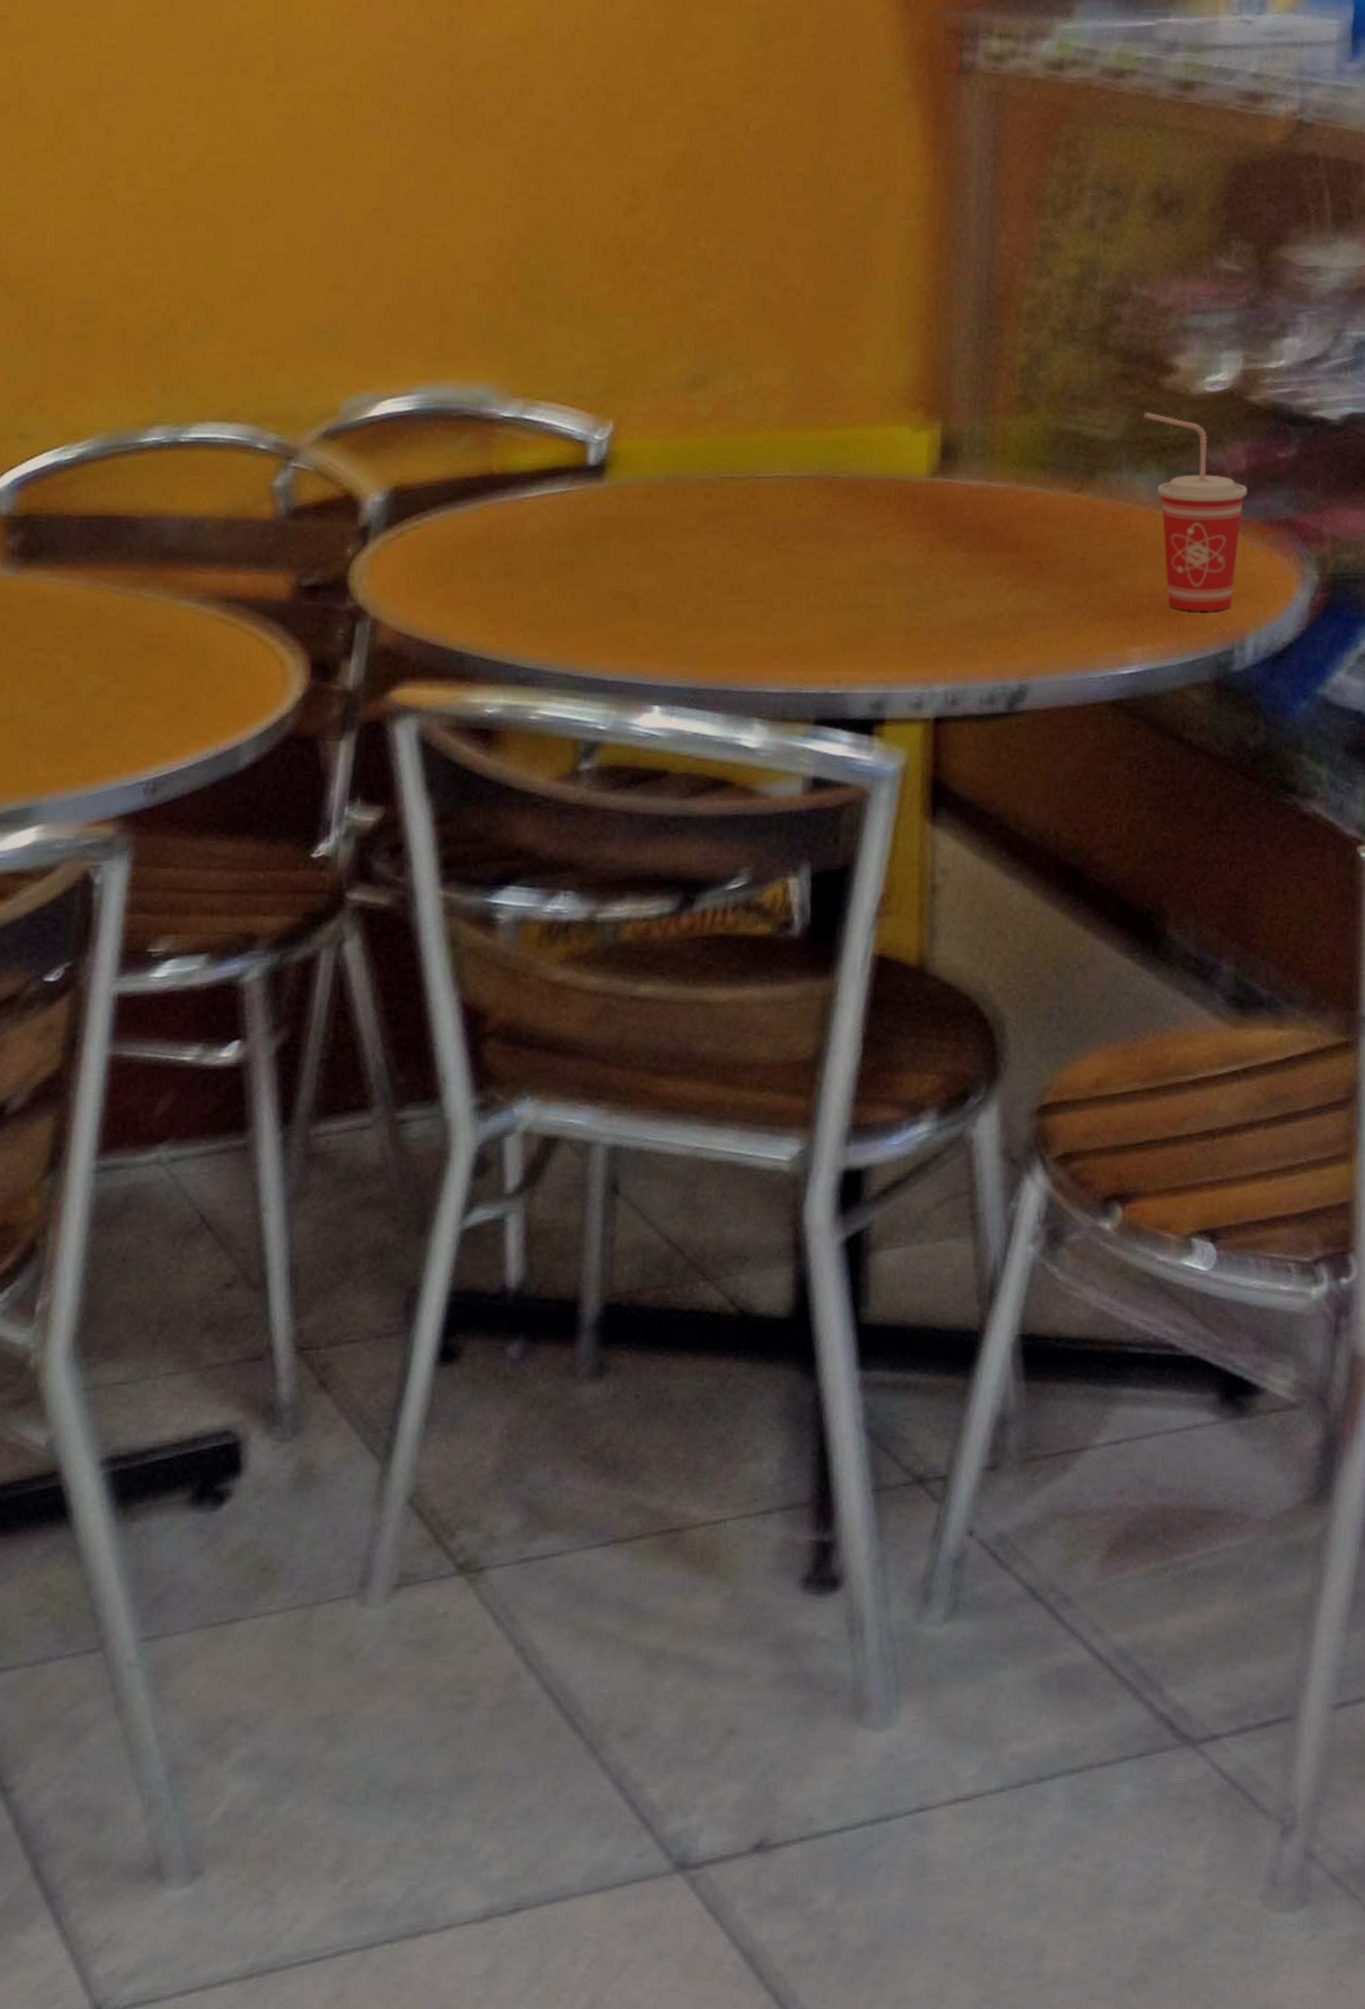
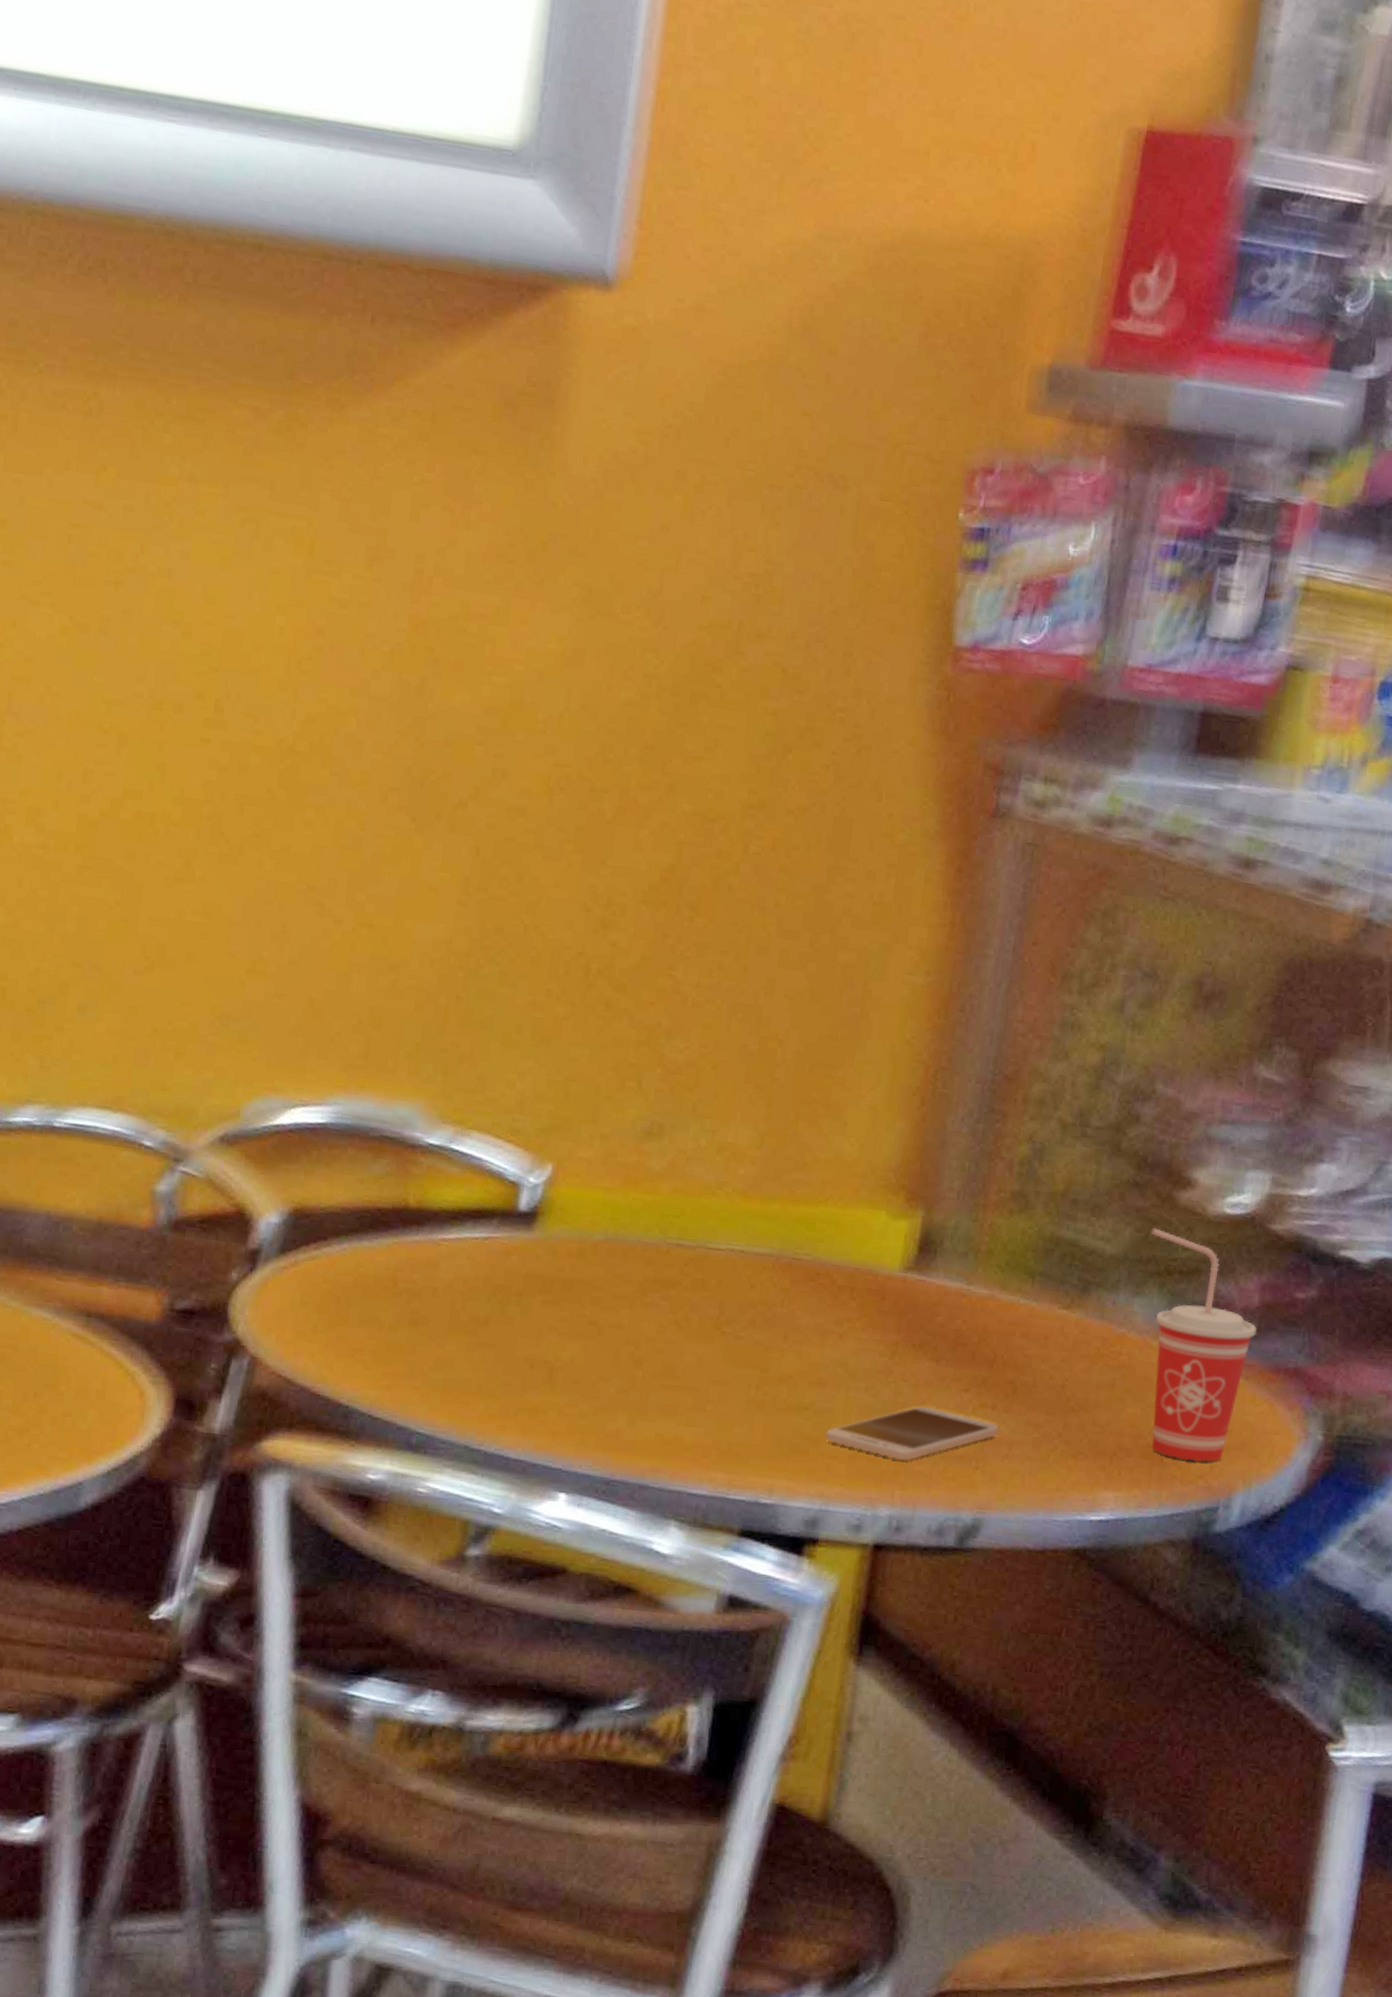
smartphone: none [879,591,1032,642] -> present [824,1406,999,1461]

